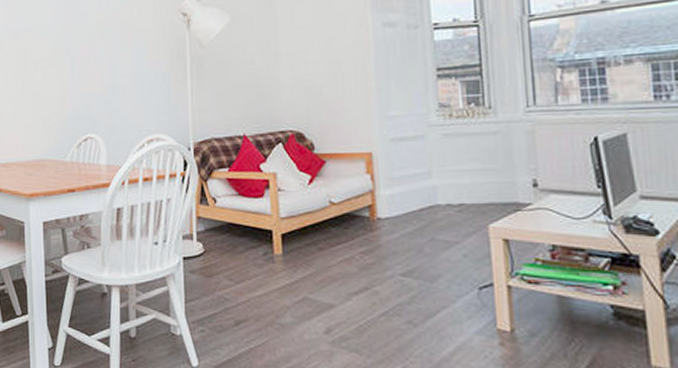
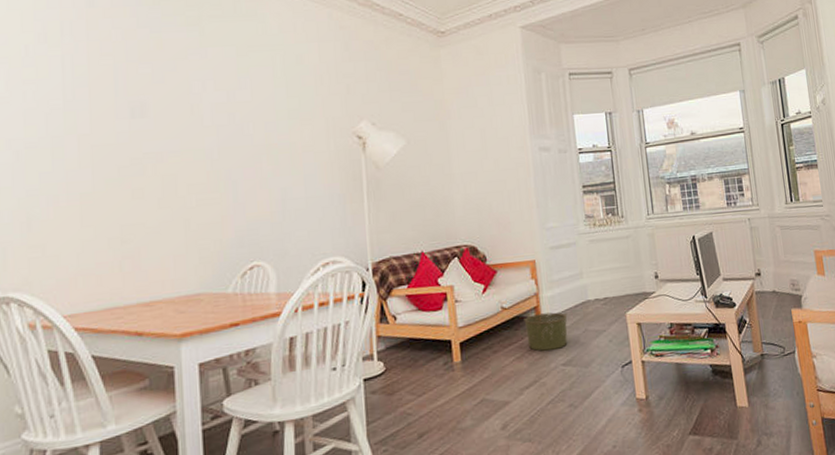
basket: none [355,214,410,256] -> present [524,312,568,351]

